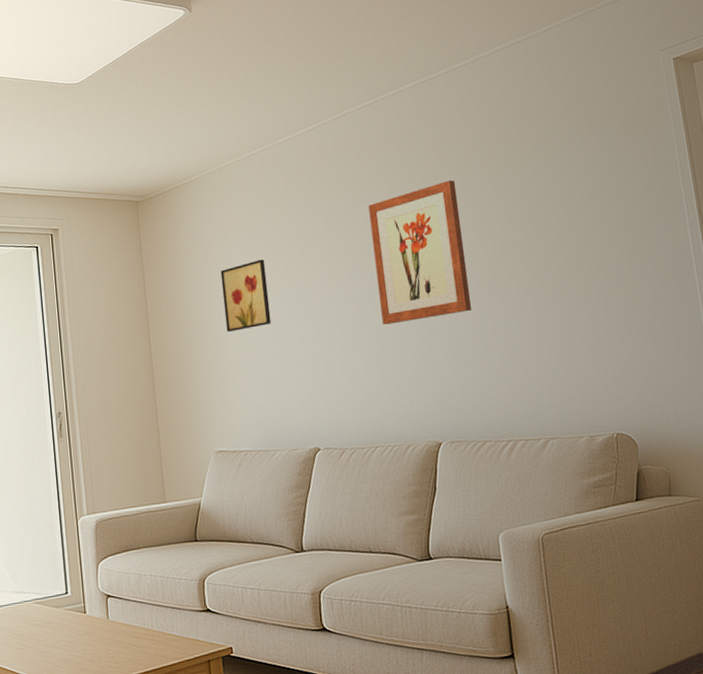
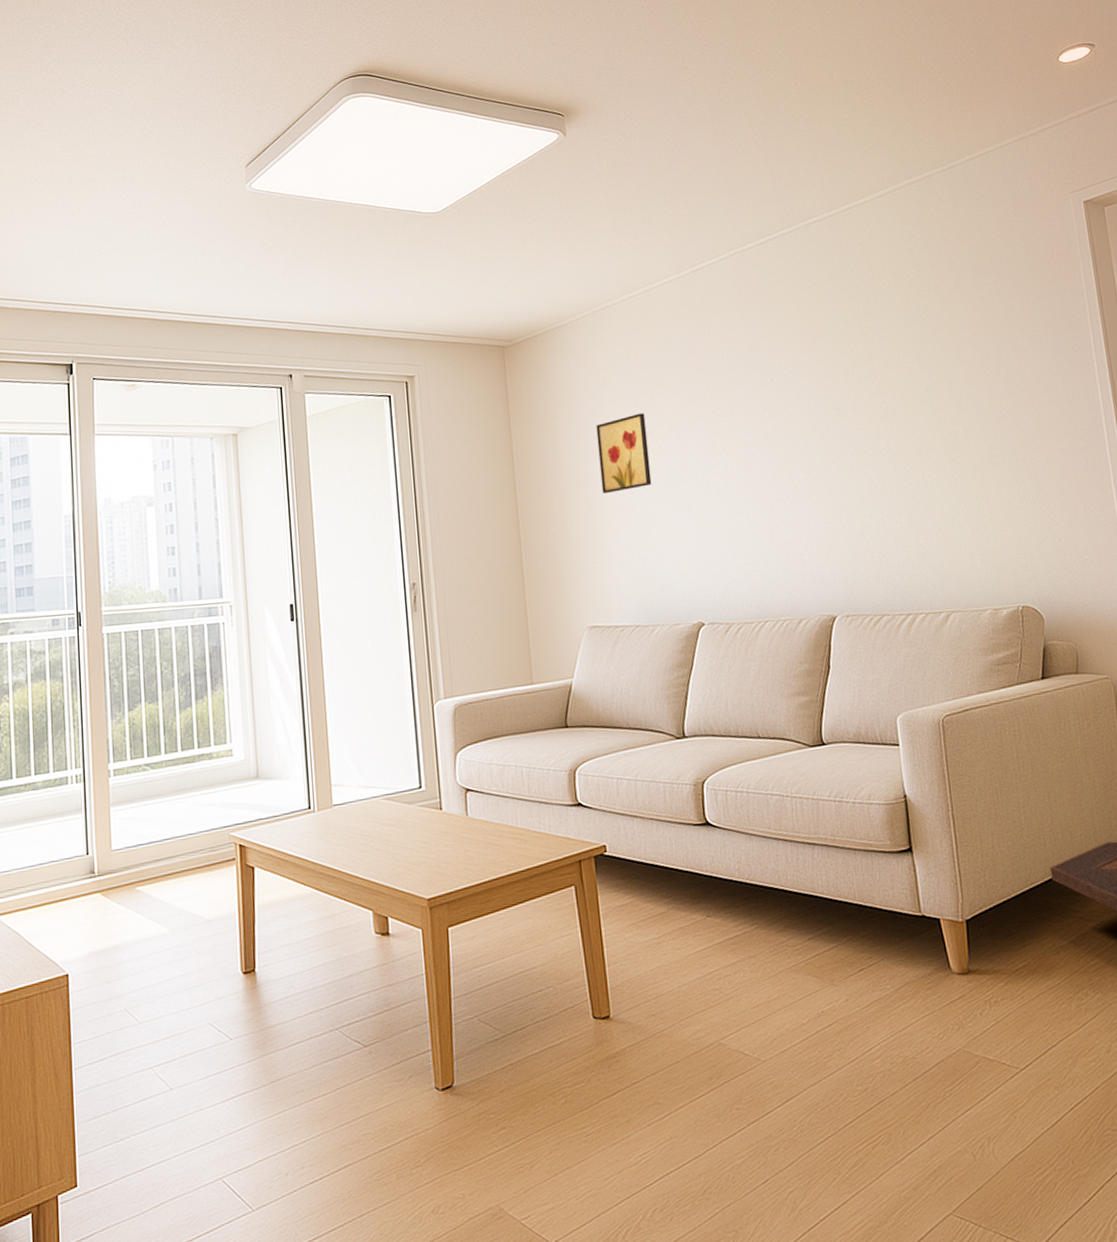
wall art: present [368,180,472,325] -> none [759,328,870,487]

